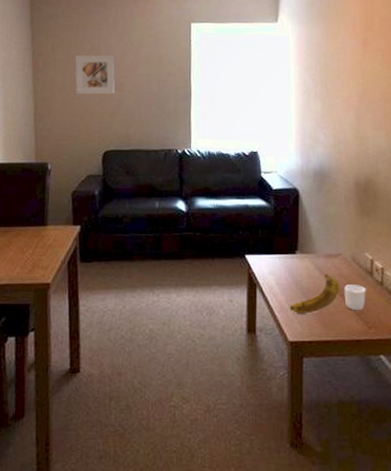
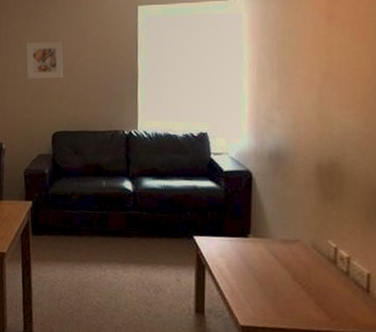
banana: present [289,274,339,314] -> none [241,260,297,299]
mug: present [344,285,366,311] -> none [303,272,328,301]

